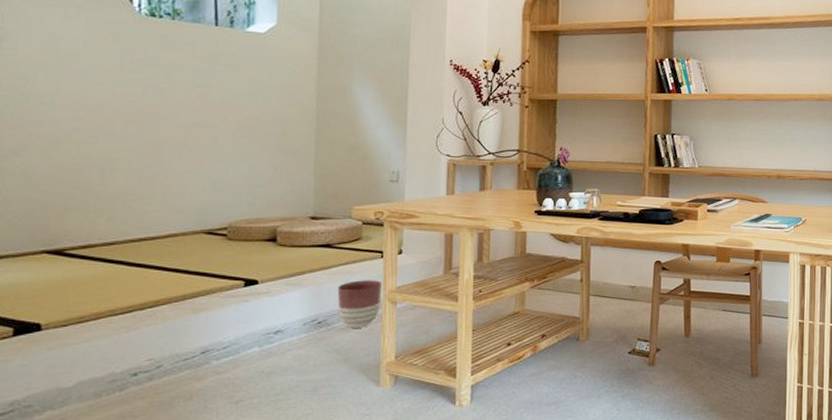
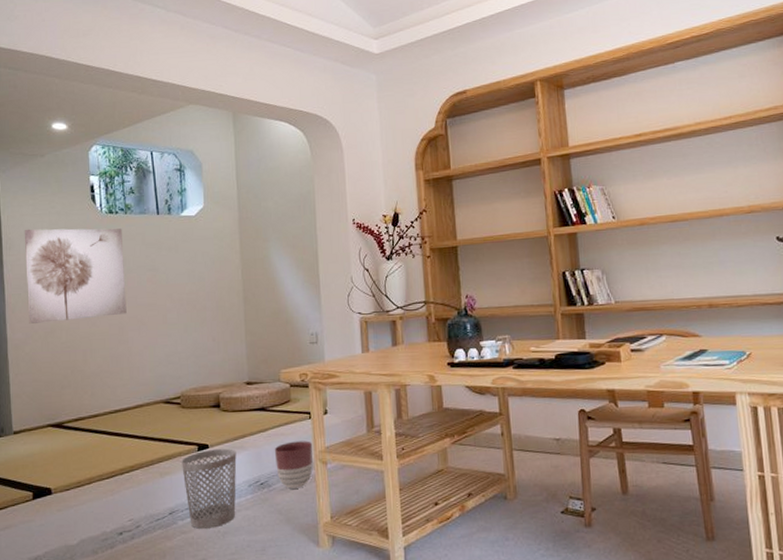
wall art: none [23,19,167,133] -> present [24,228,127,324]
wastebasket: none [222,285,292,369] -> present [182,448,237,529]

